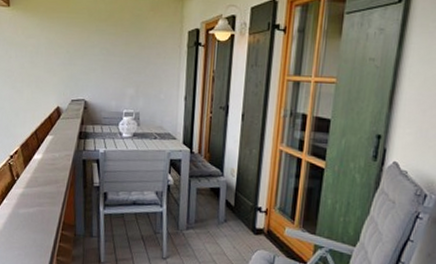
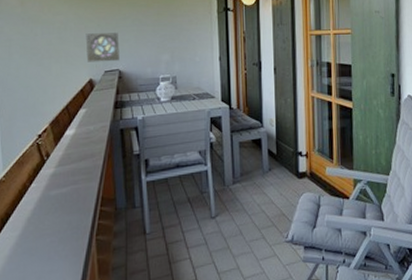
wall ornament: none [55,59,87,91] -> present [85,33,120,62]

